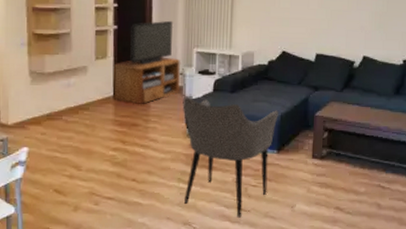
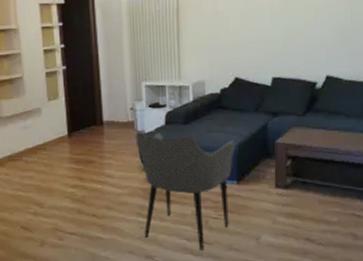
tv stand: present [113,20,181,104] -> none [66,56,131,141]

